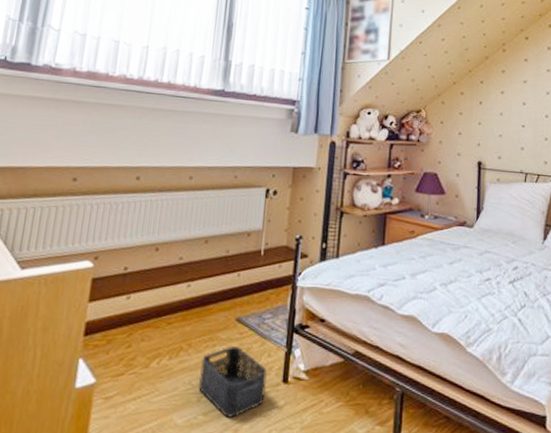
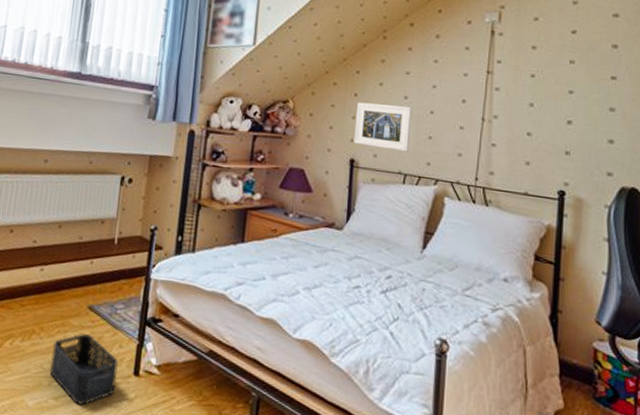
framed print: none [480,109,530,153] -> present [354,102,412,152]

